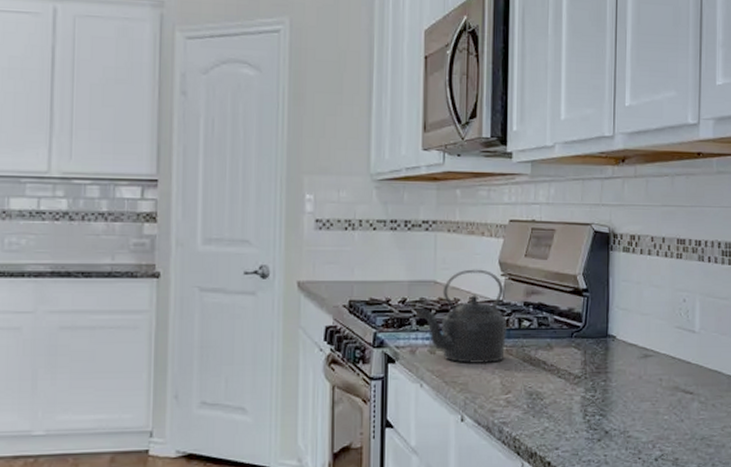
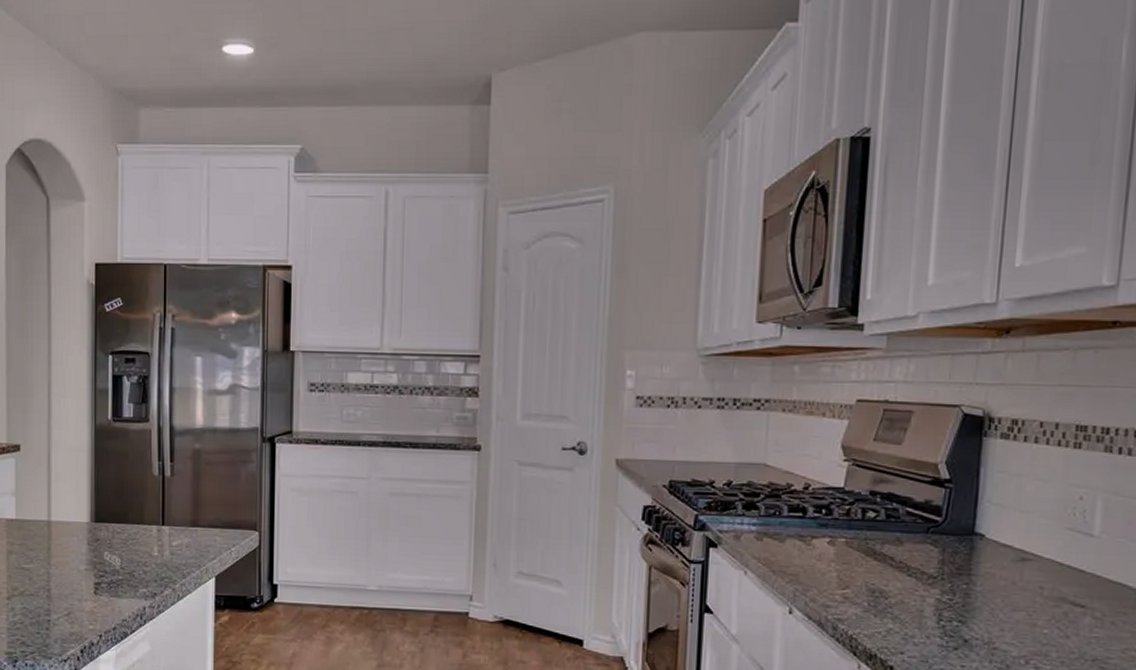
kettle: present [415,269,506,363] -> none [741,452,848,555]

